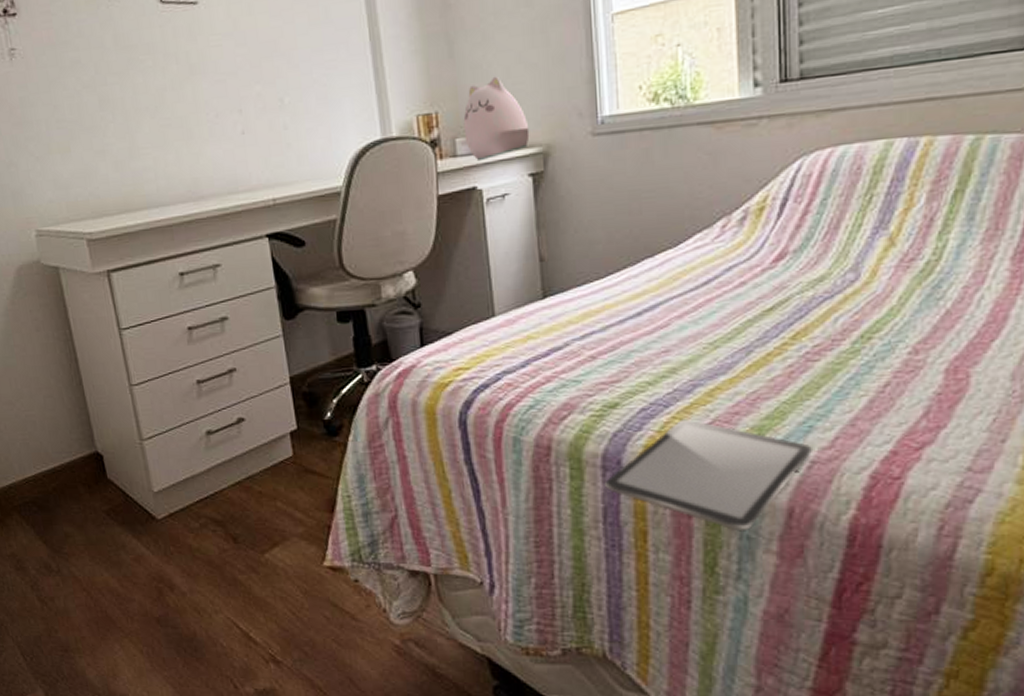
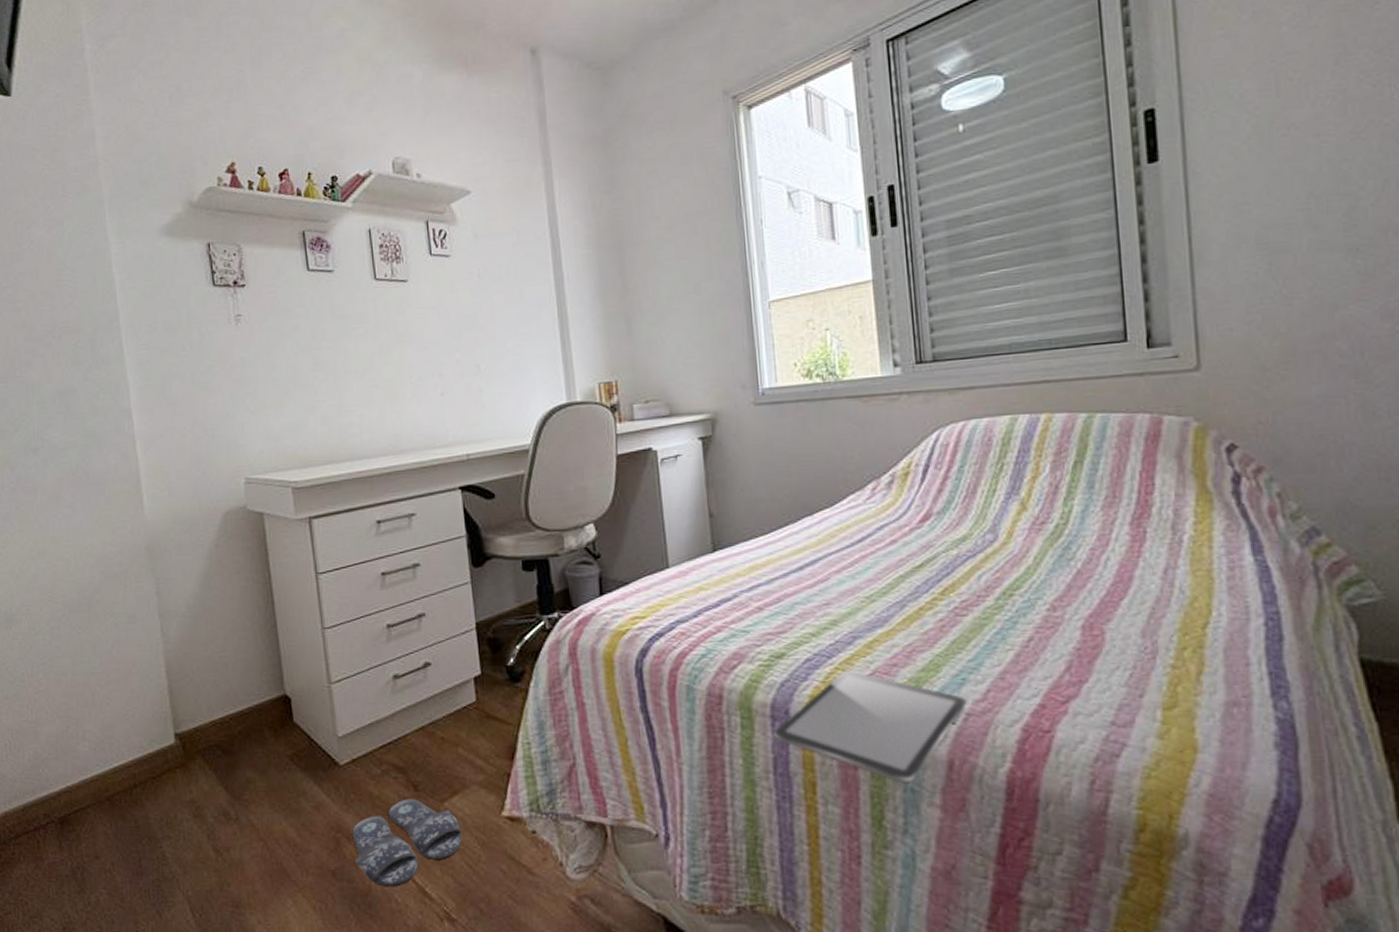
slippers: none [173,550,284,631] -> present [352,799,462,886]
plush toy: present [463,76,530,162] -> none [640,351,699,425]

